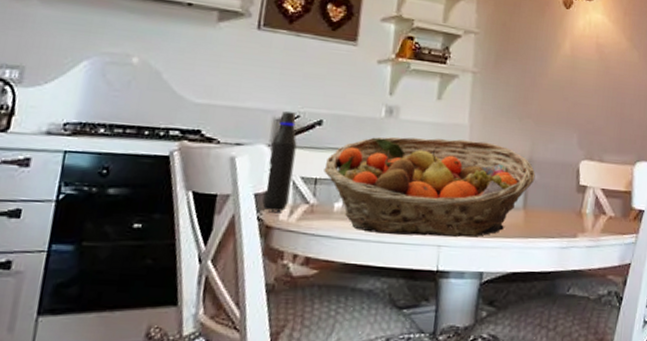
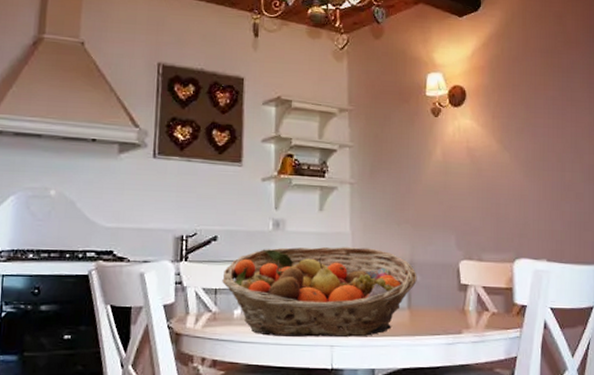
water bottle: present [262,111,297,212] -> none [171,230,196,320]

